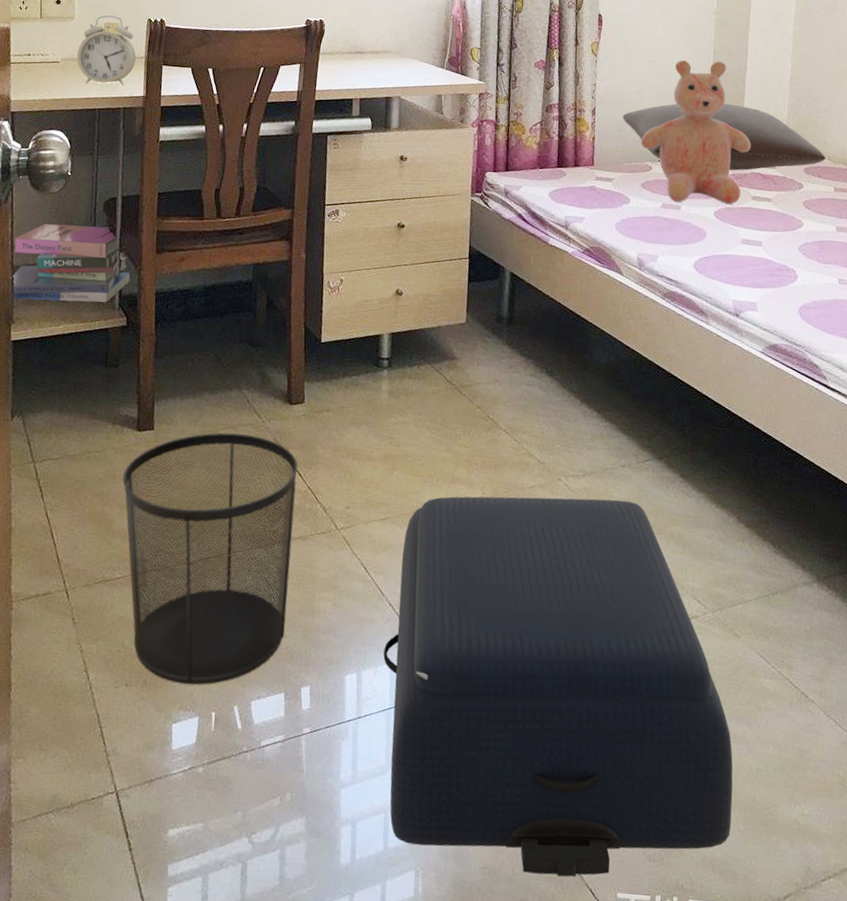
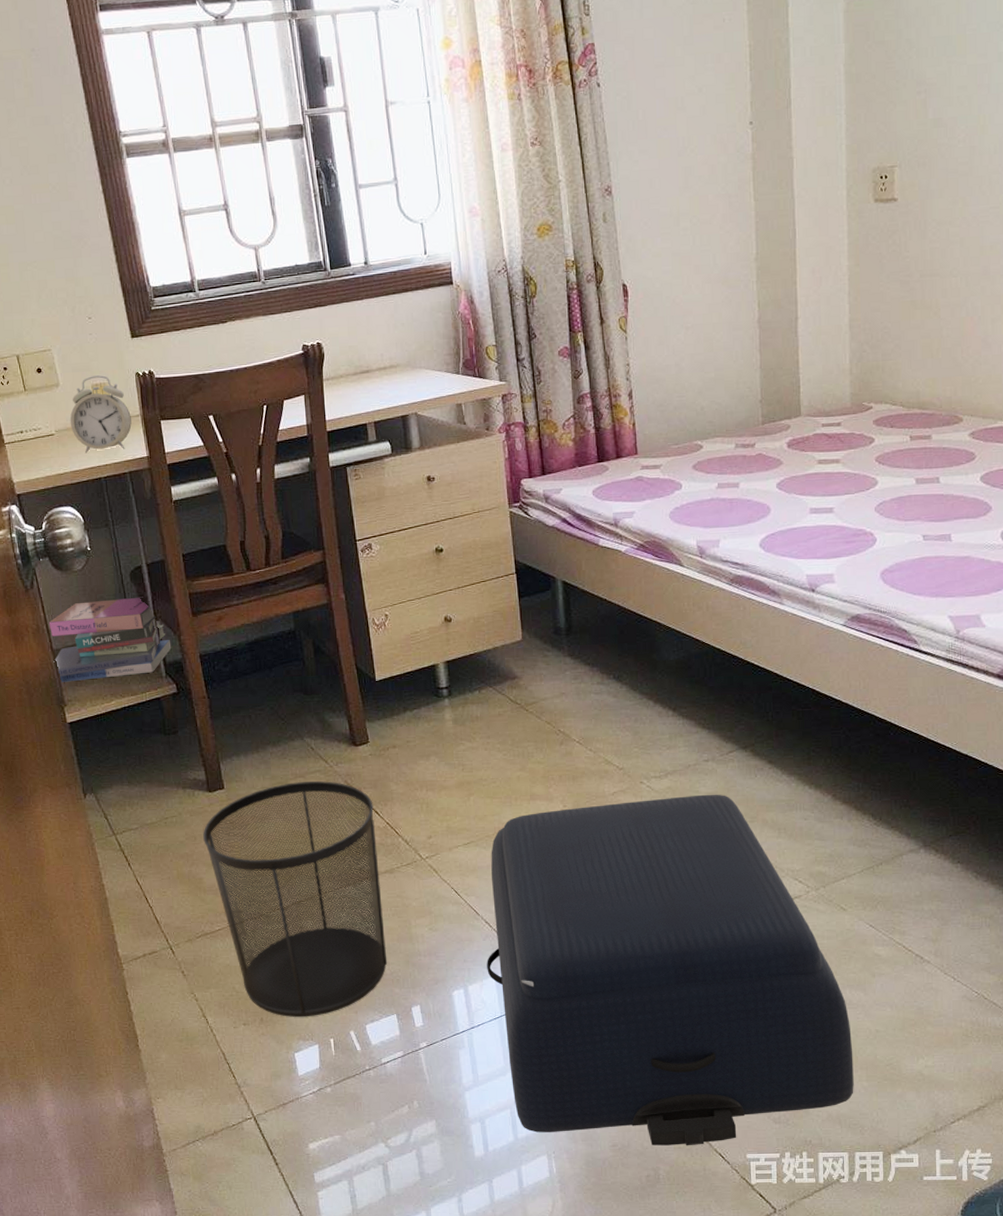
pillow: present [622,103,826,171] -> none [663,361,897,435]
stuffed animal: present [640,59,751,204] -> none [686,314,811,479]

